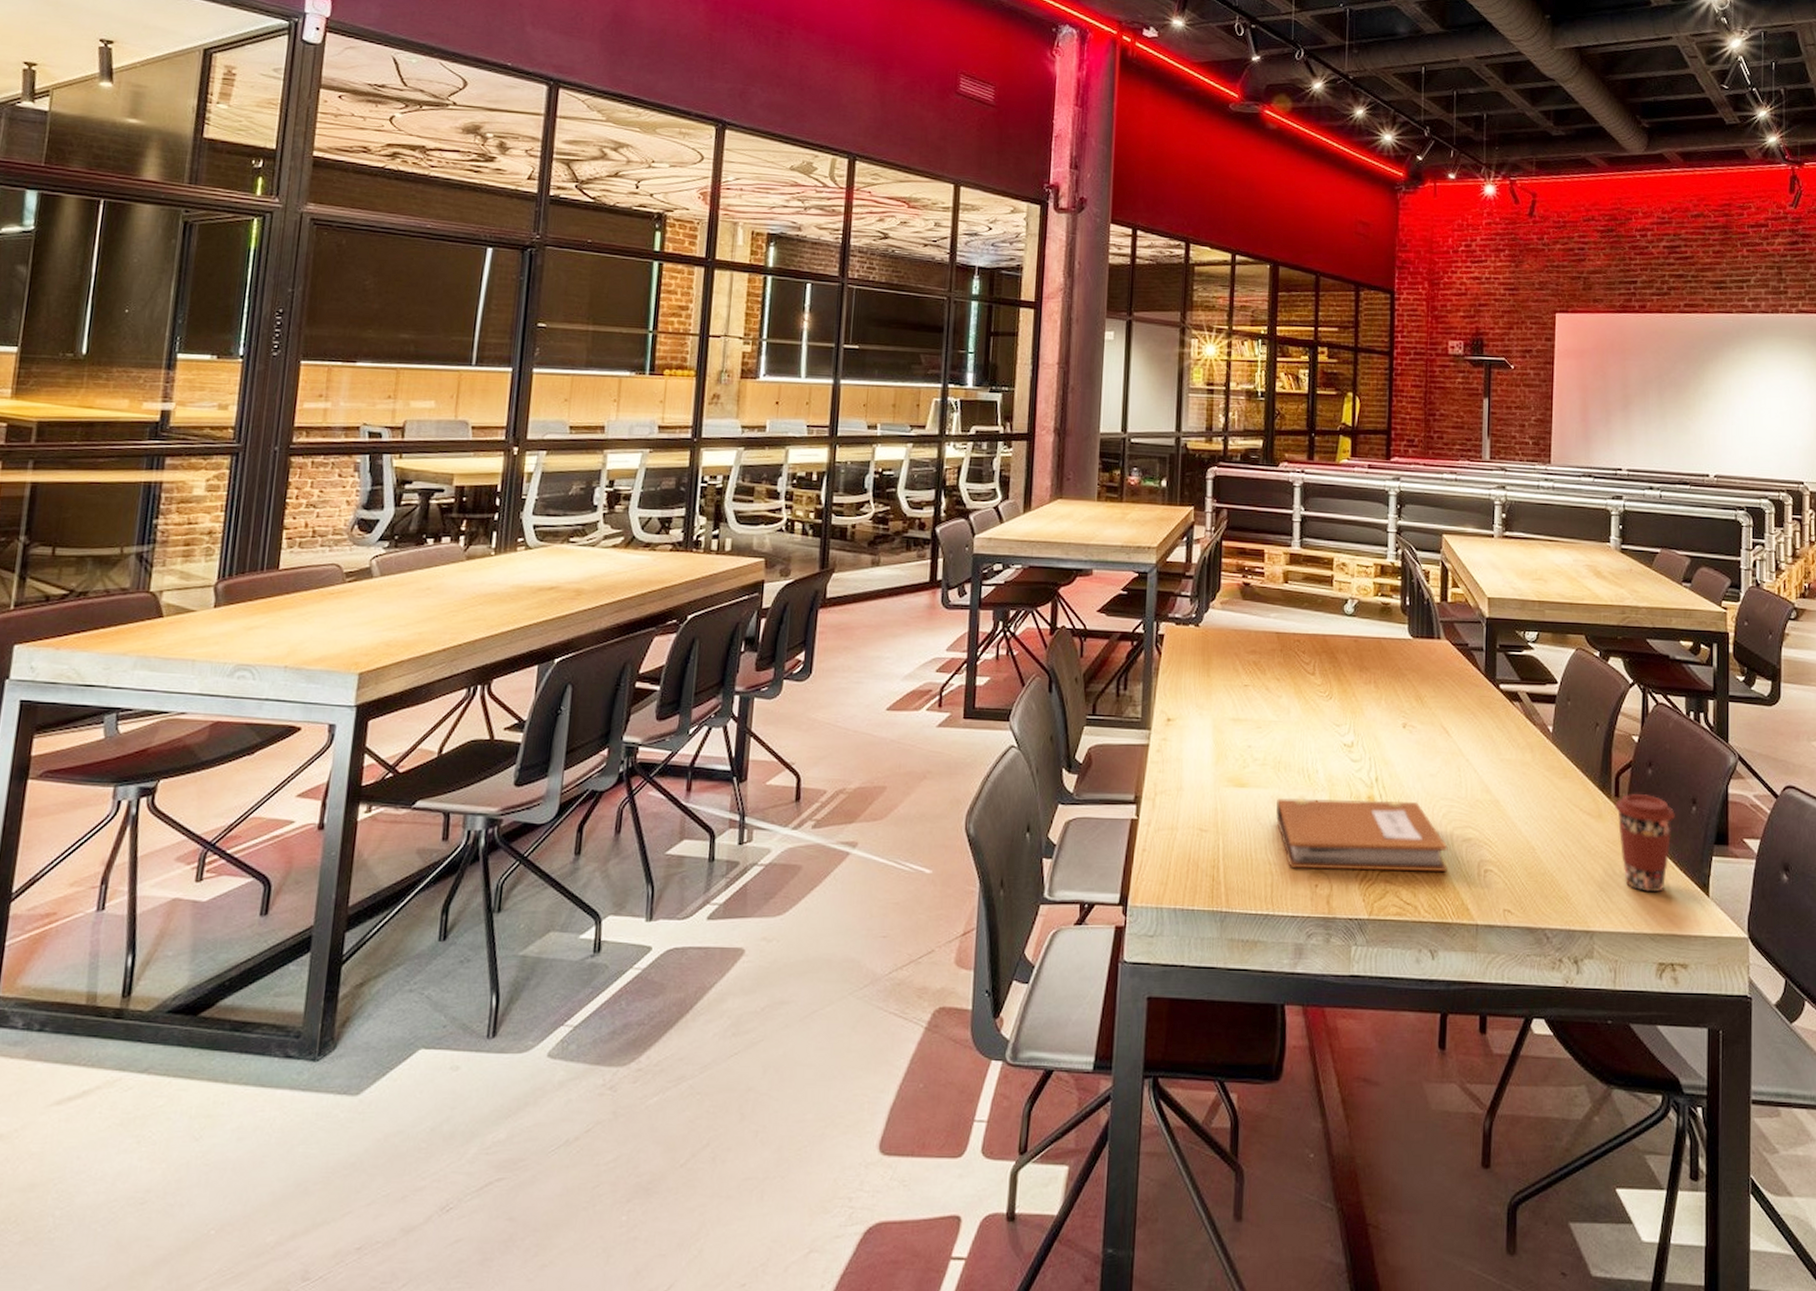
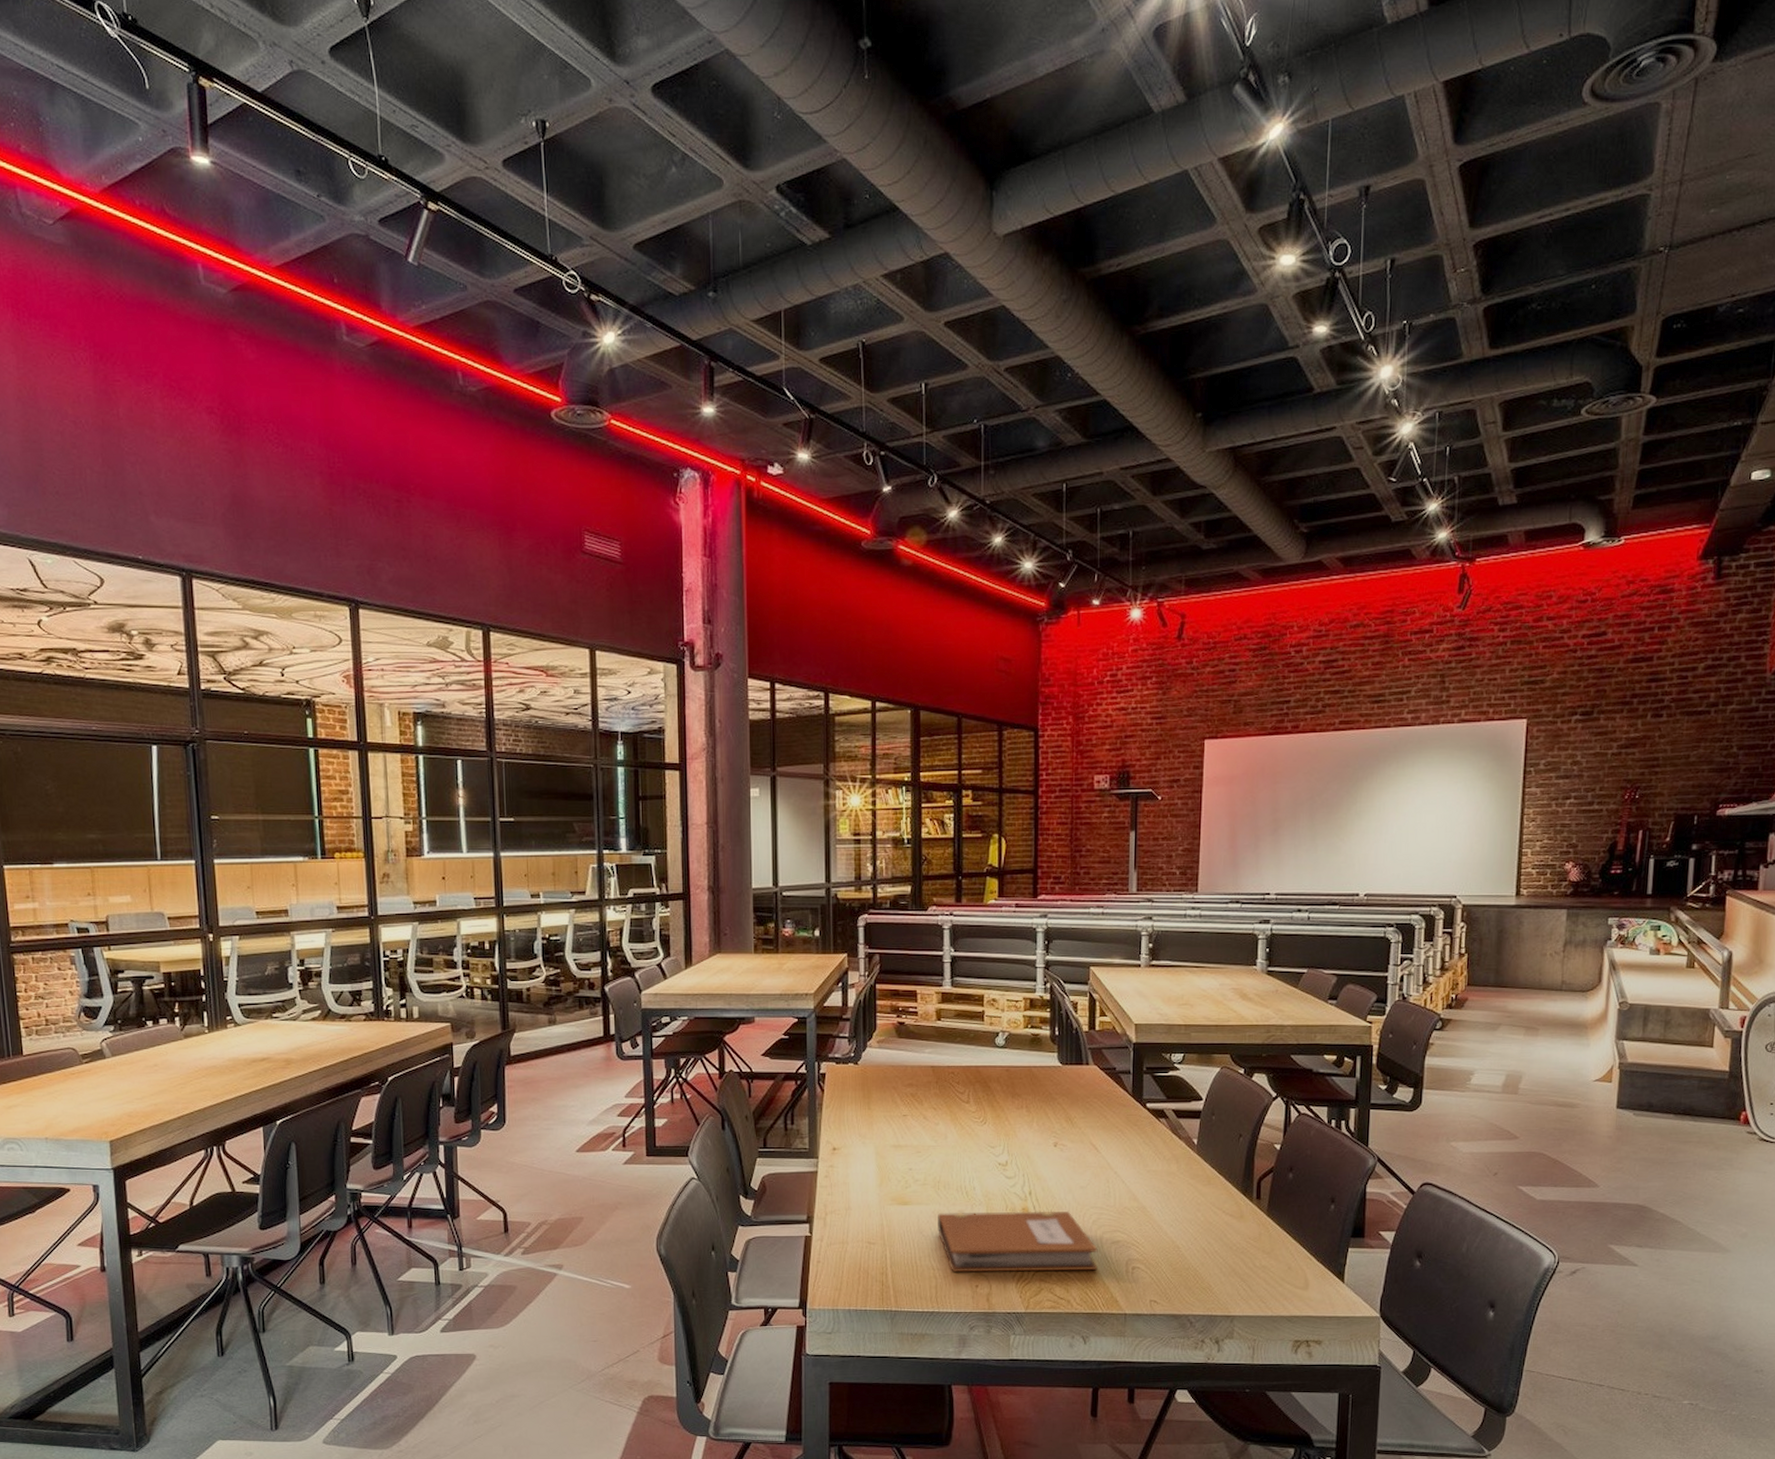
coffee cup: present [1614,794,1675,893] -> none [1255,1196,1314,1281]

